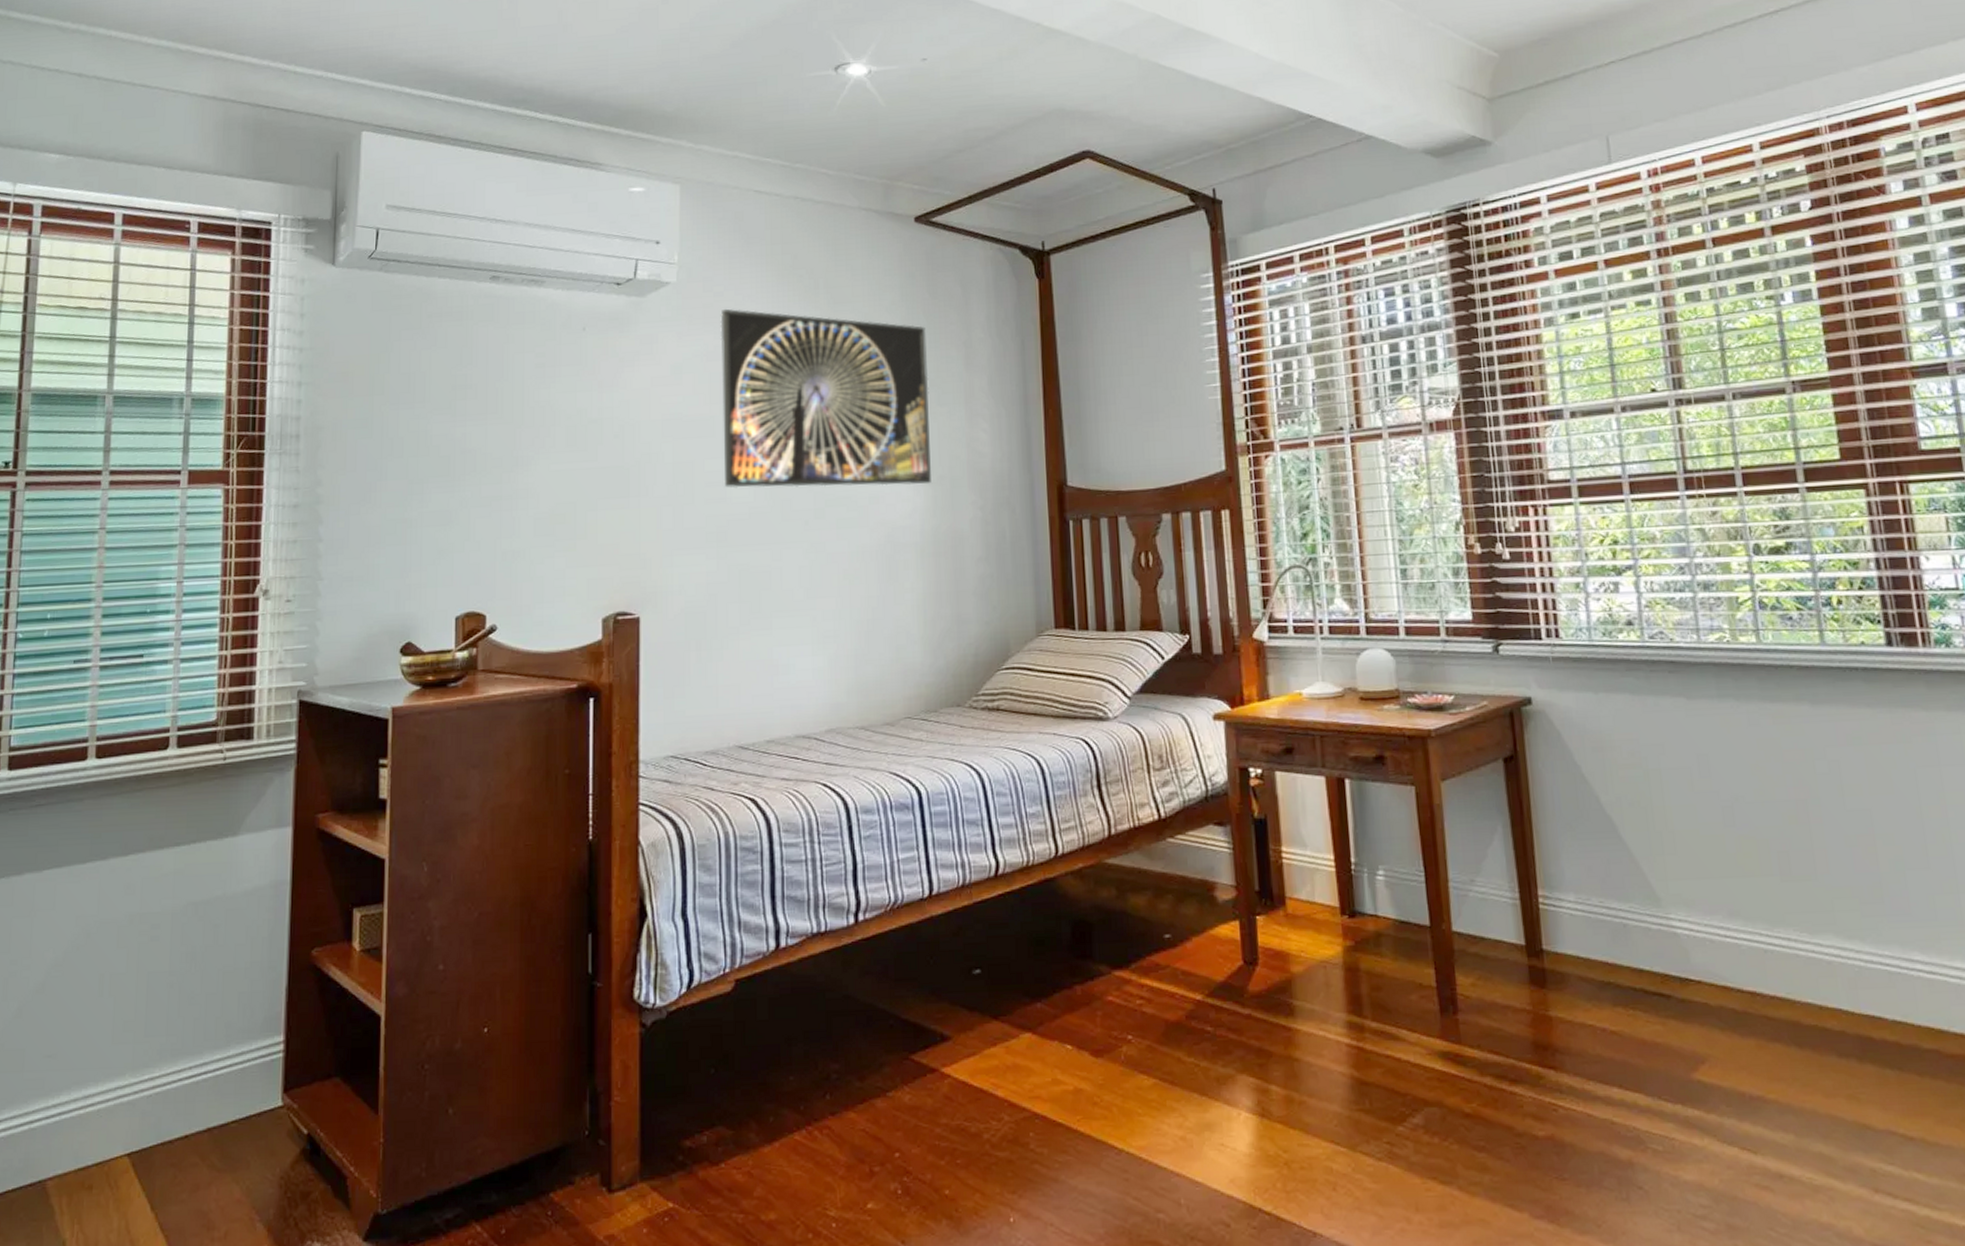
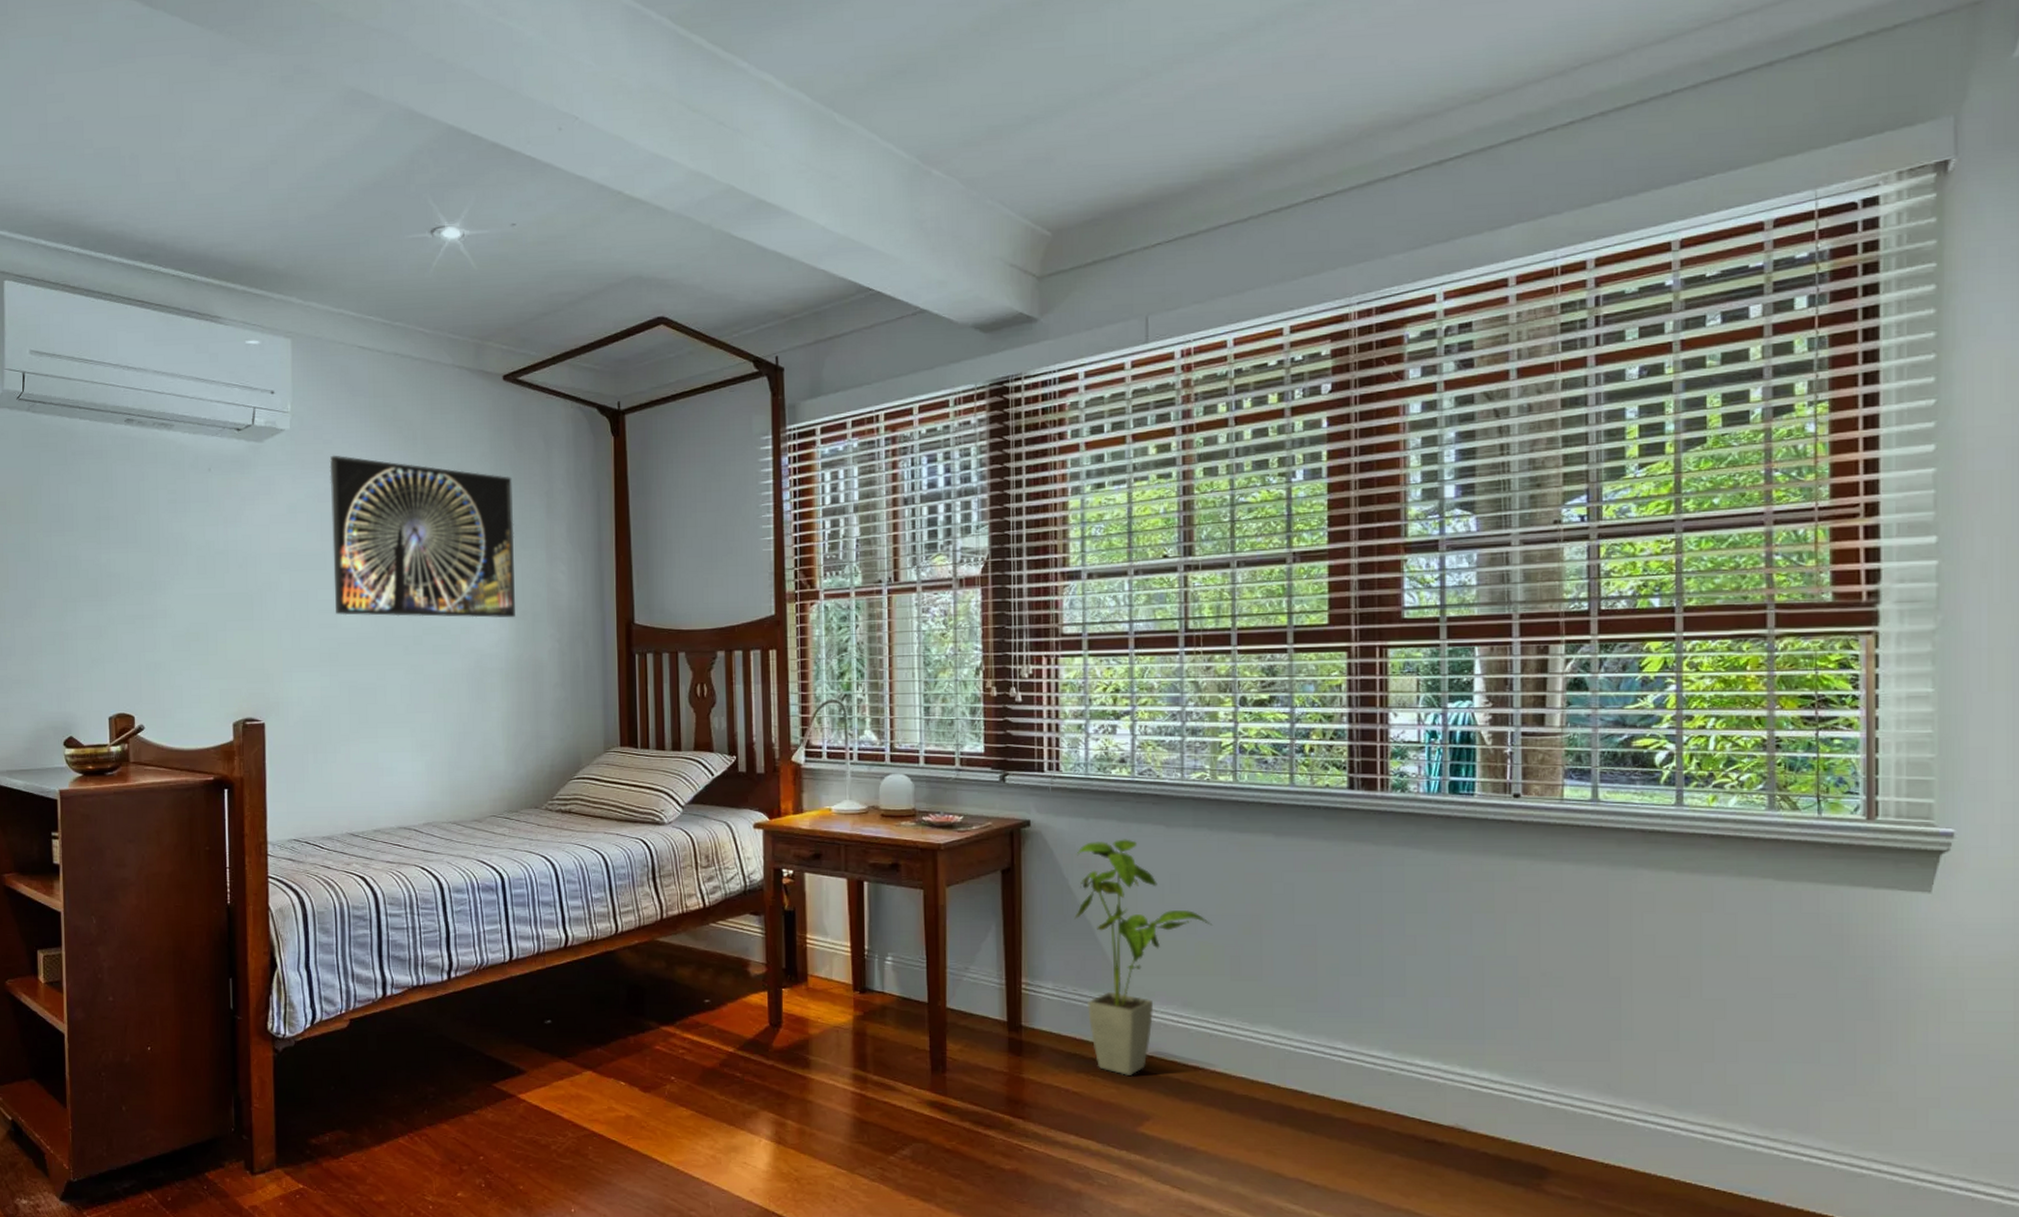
house plant: none [1587,715,1753,1007] -> present [1074,839,1213,1075]

